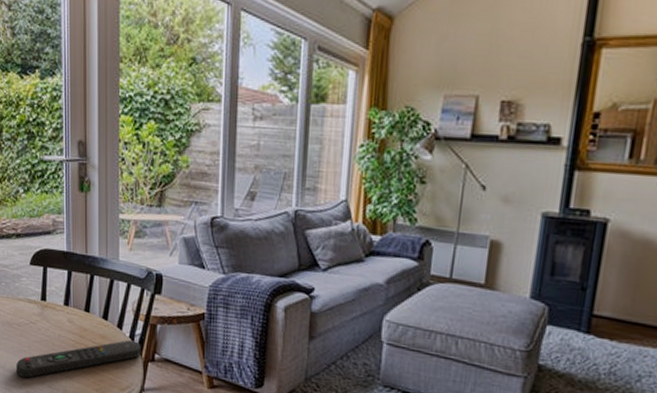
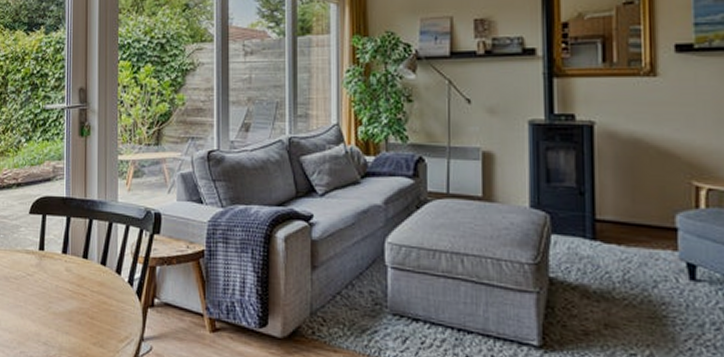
remote control: present [16,340,141,378] -> none [11,285,140,337]

